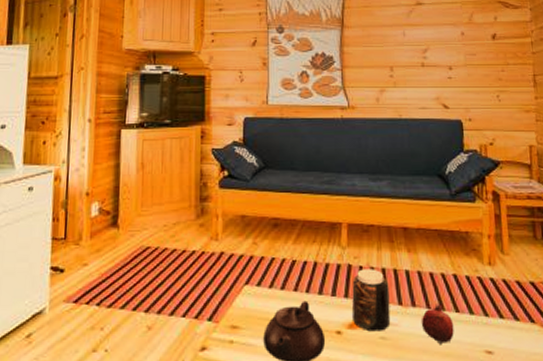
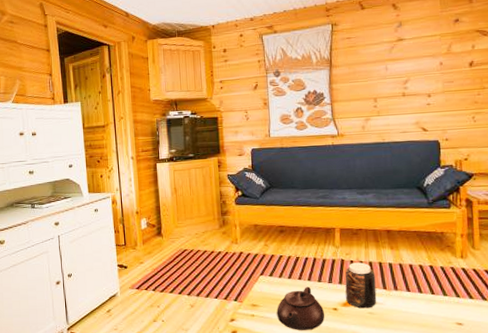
fruit: present [421,304,454,345] -> none [402,288,430,318]

